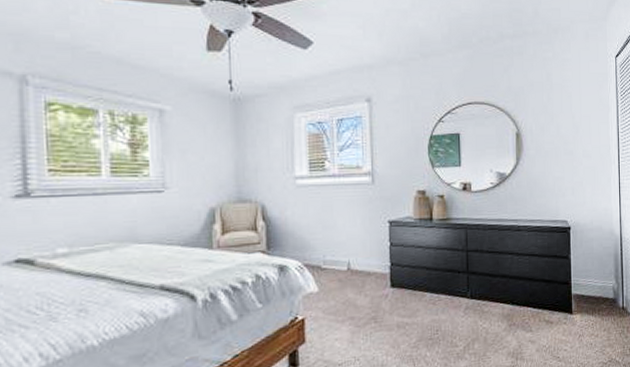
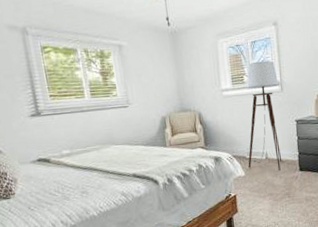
floor lamp: none [323,144,370,288] -> present [246,61,282,172]

